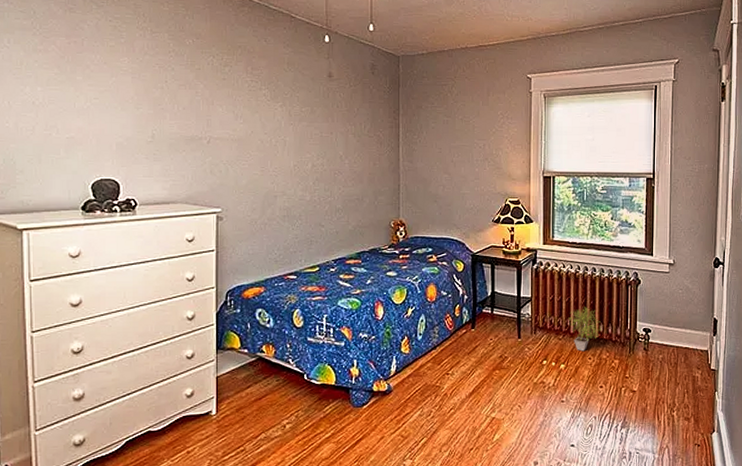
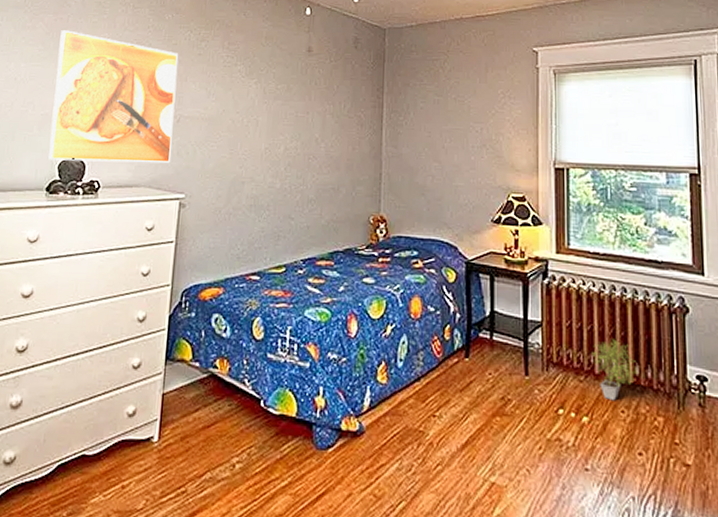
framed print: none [76,54,205,182] -> present [48,30,179,164]

